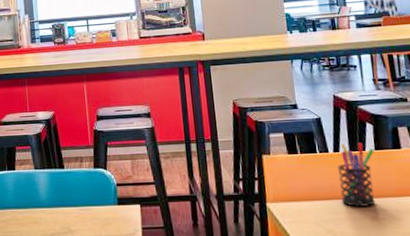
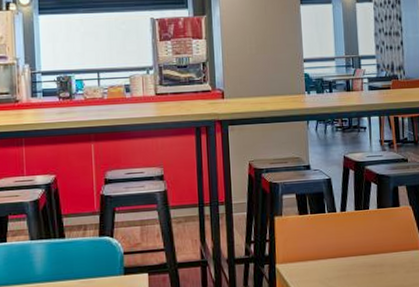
pen holder: present [337,142,376,207] -> none [343,201,377,264]

